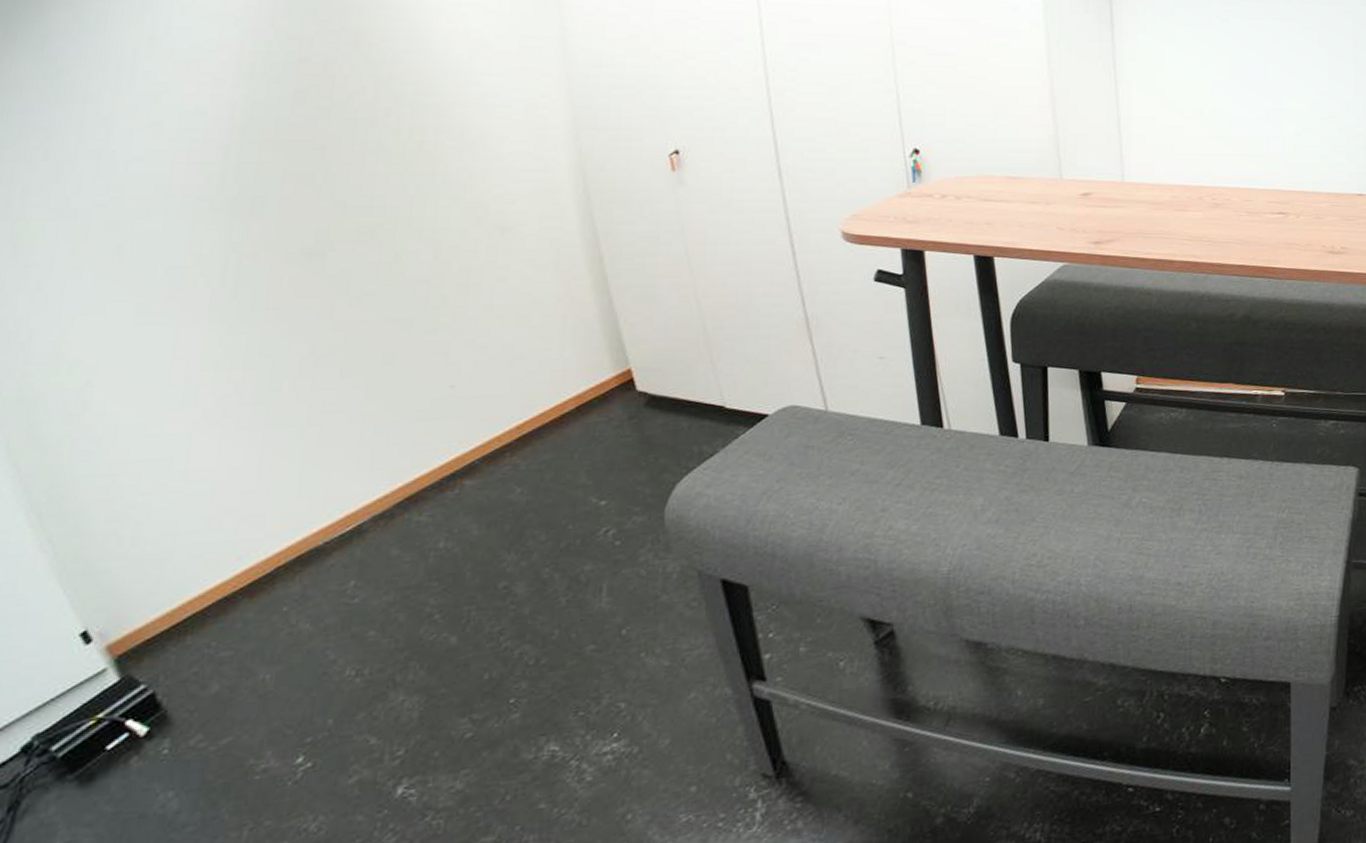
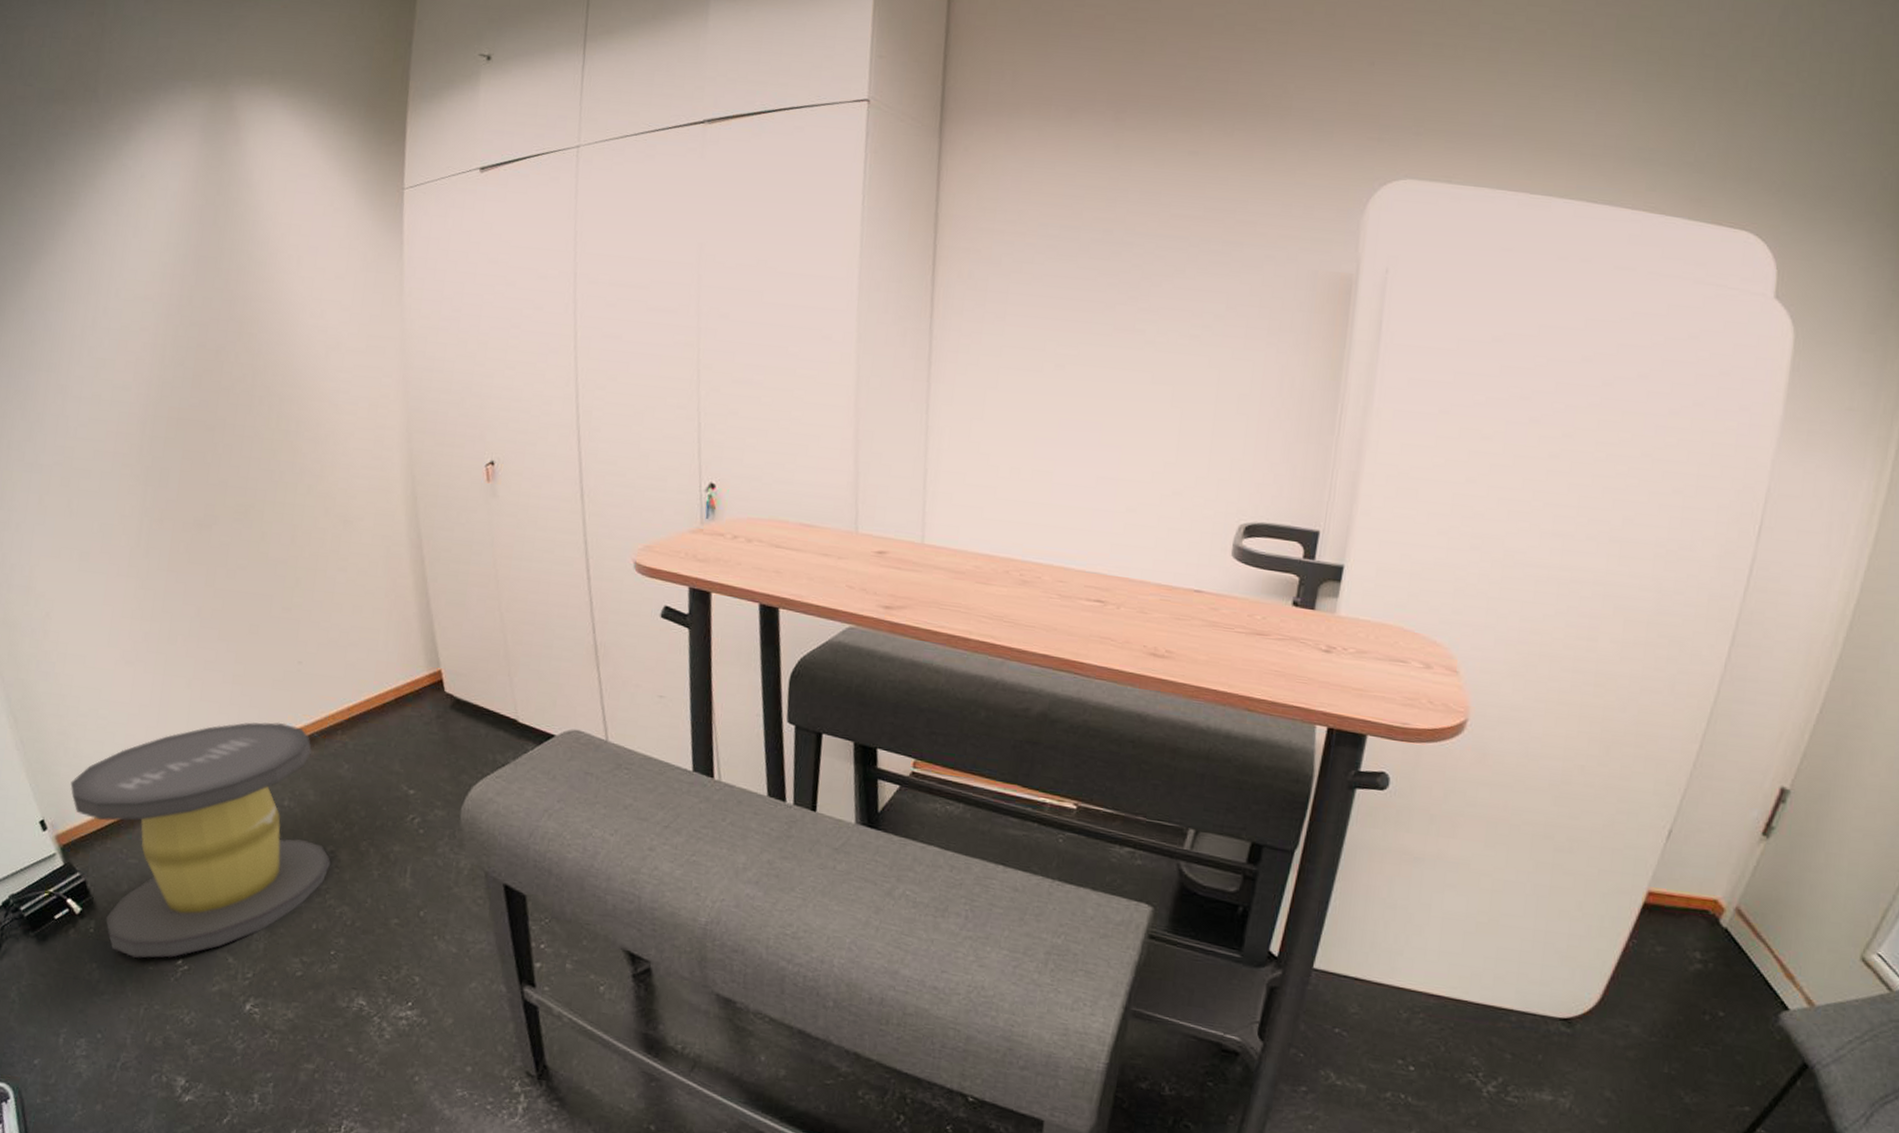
stool: none [127,455,504,772] -> present [70,722,331,959]

